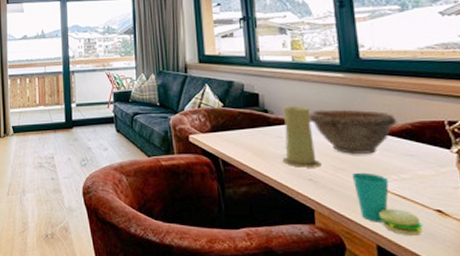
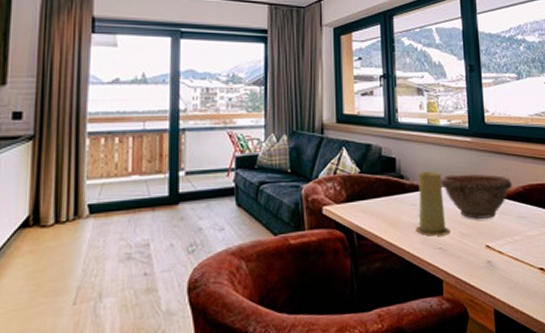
cup: present [351,172,423,236] -> none [475,237,530,296]

